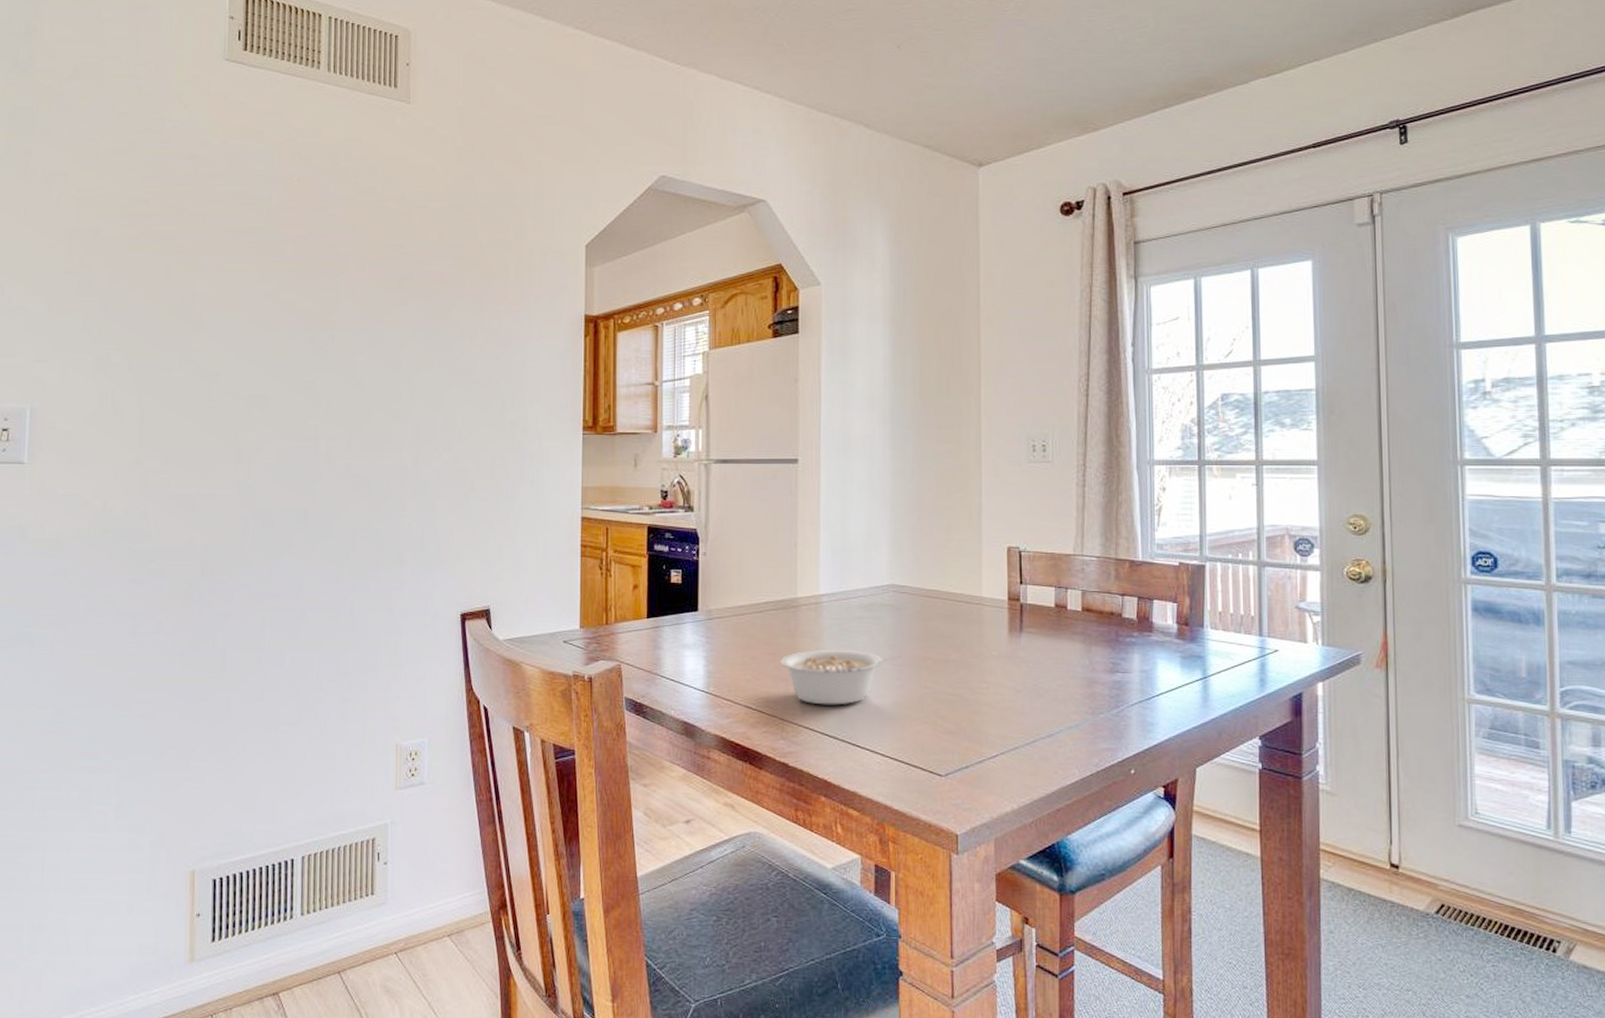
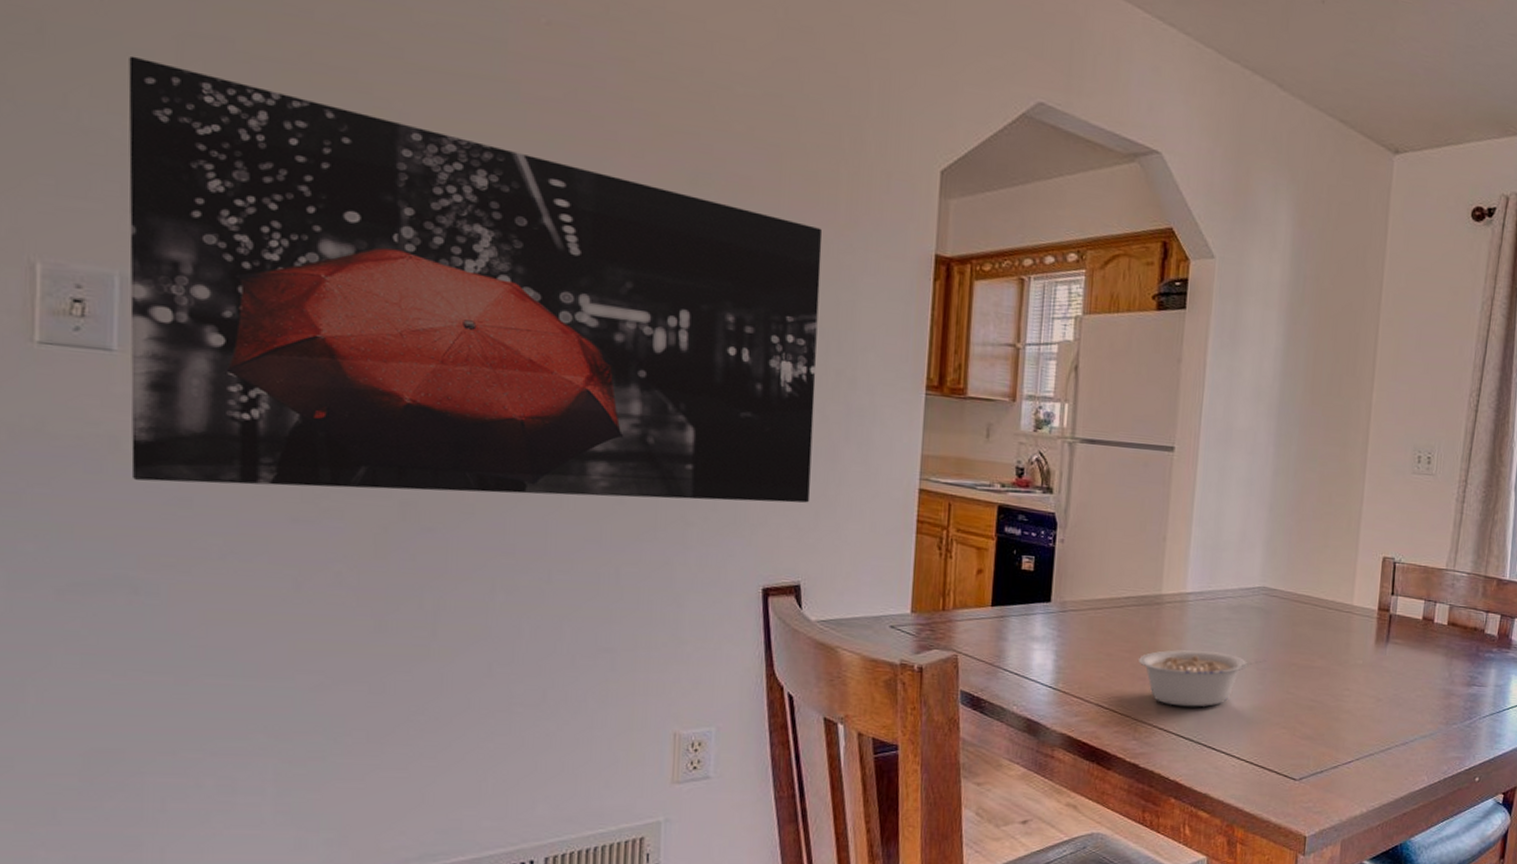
wall art: none [33,251,497,558] -> present [128,55,823,503]

